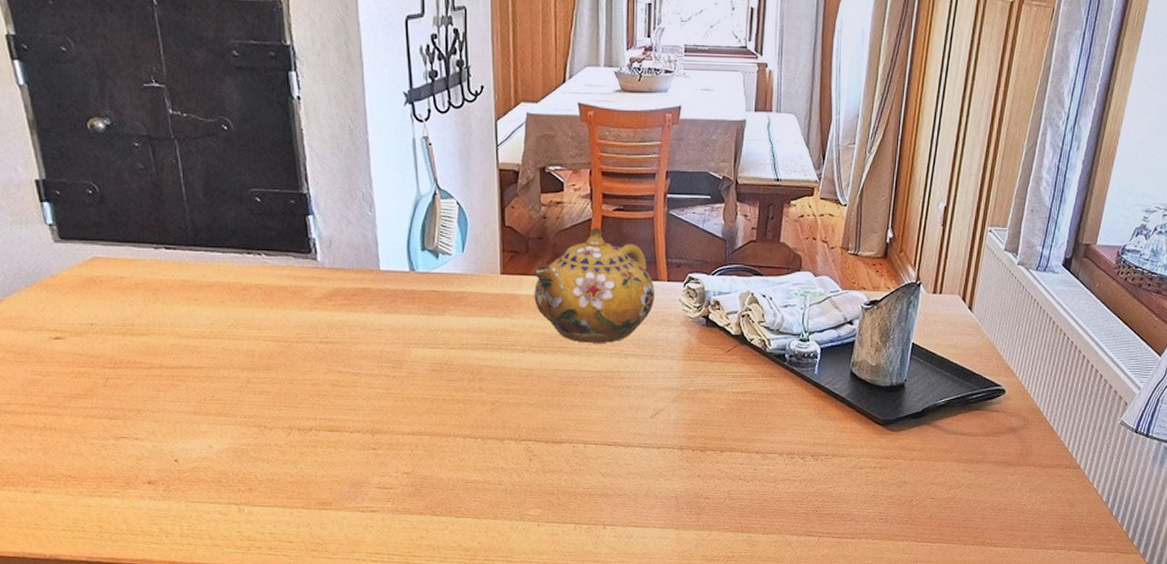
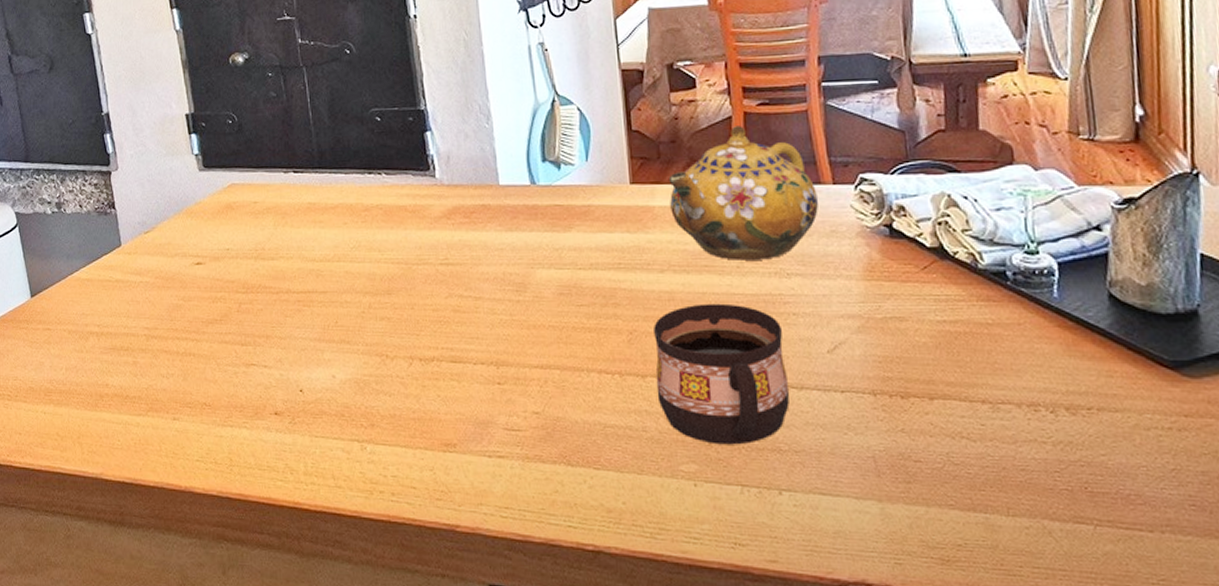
cup: none [512,379,618,493] -> present [654,303,790,445]

